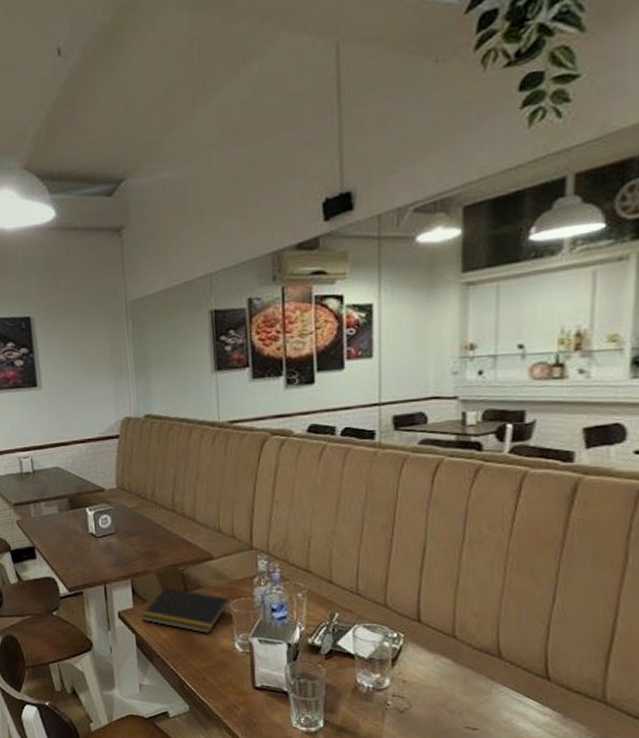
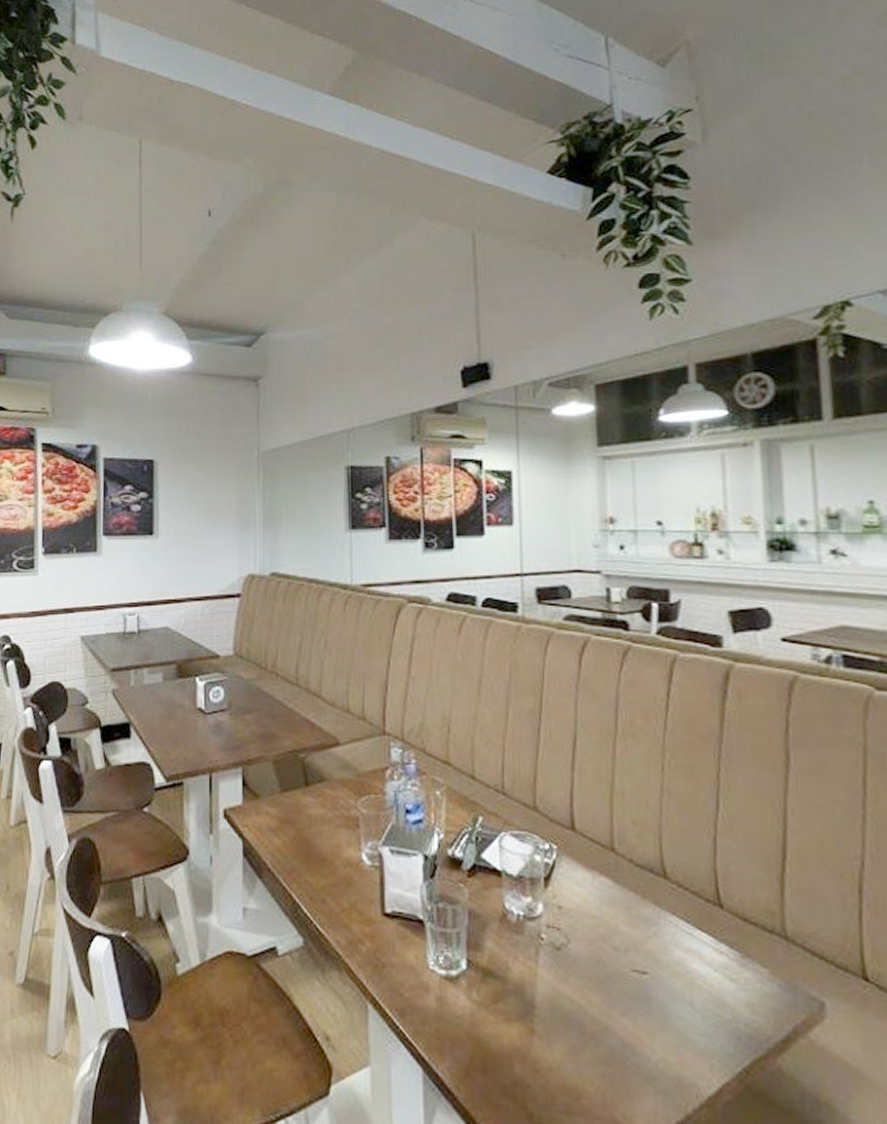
notepad: present [140,586,229,633] -> none [250,778,357,840]

